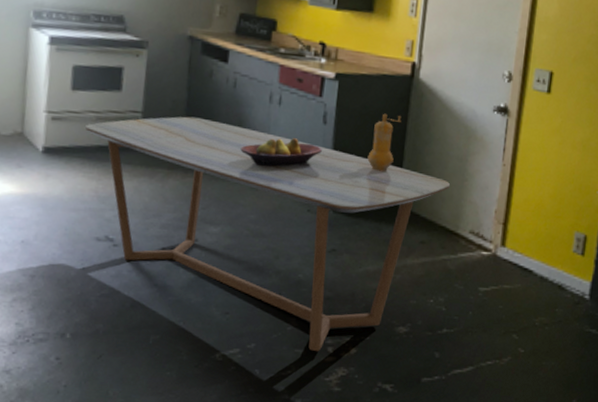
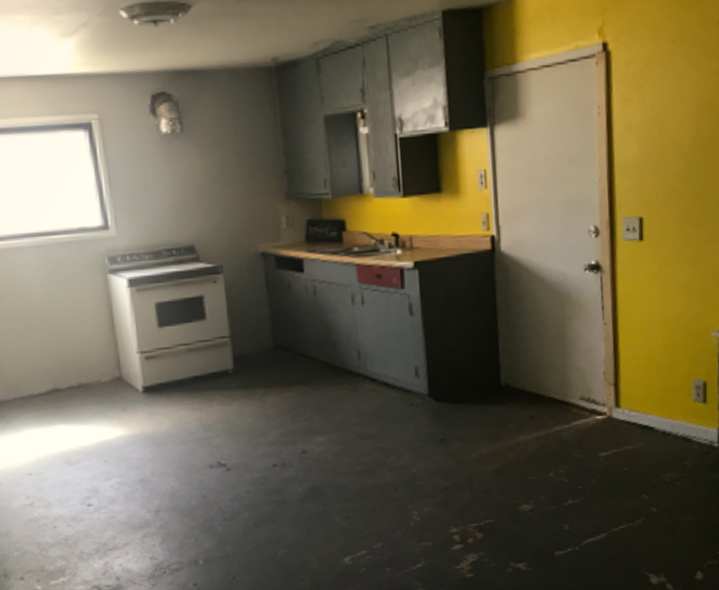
dining table: present [85,116,451,352] -> none [178,331,552,542]
fruit bowl: present [240,138,322,167] -> none [332,335,414,369]
pepper mill: present [367,113,402,171] -> none [461,293,490,353]

